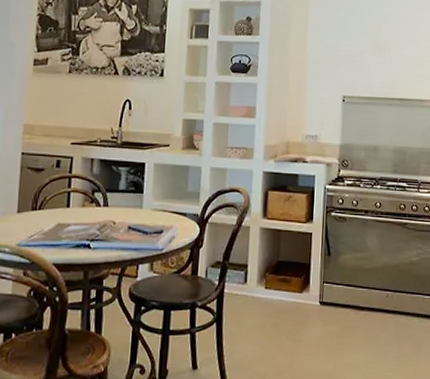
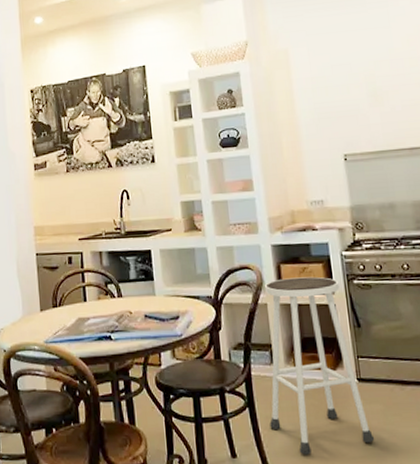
stool: none [233,204,326,369] -> present [264,277,375,455]

